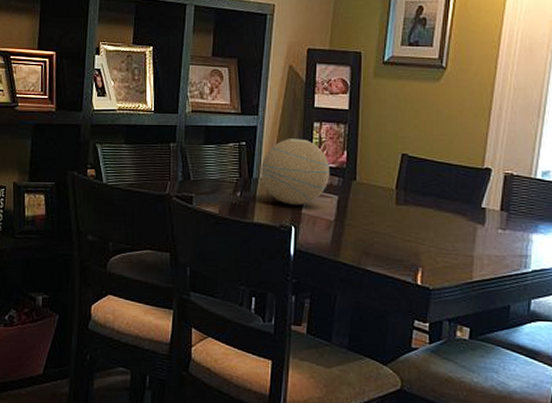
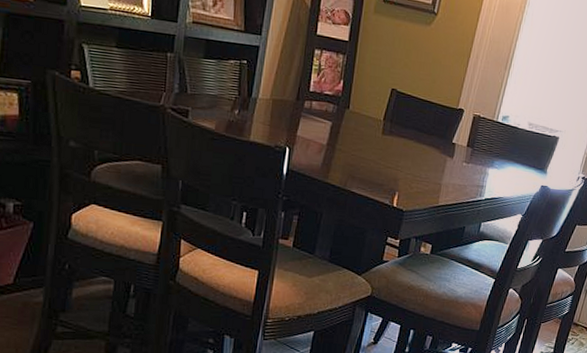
decorative orb: present [261,138,329,205] -> none [260,62,326,128]

